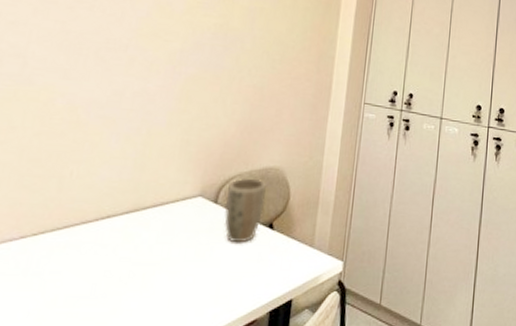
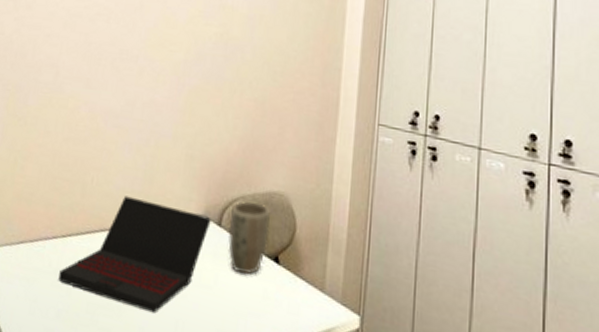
laptop: none [28,185,208,294] -> present [58,195,211,314]

